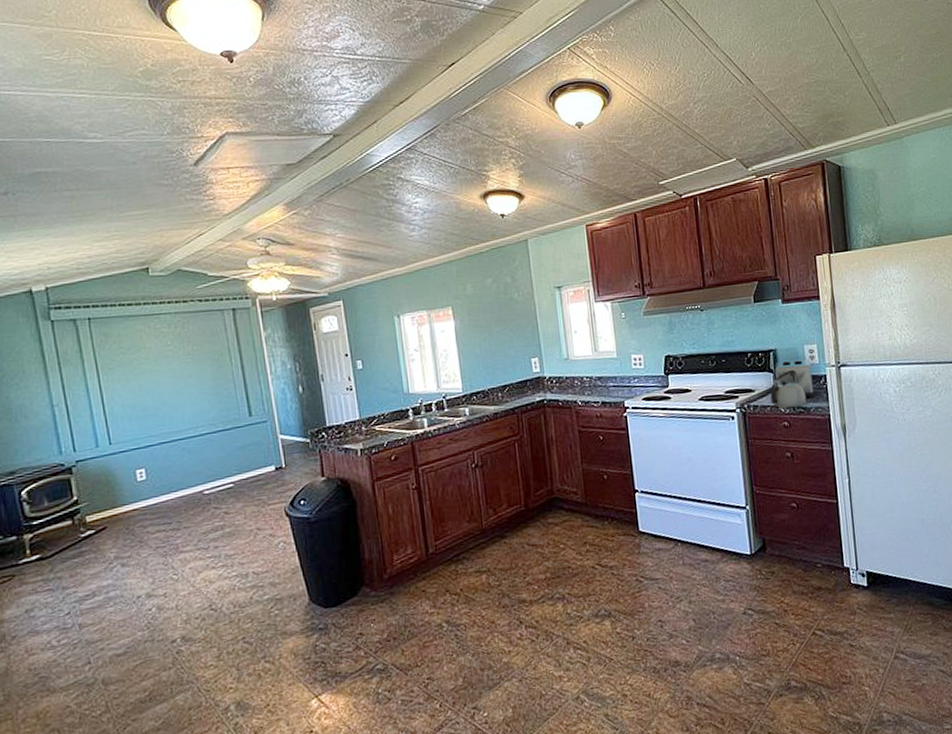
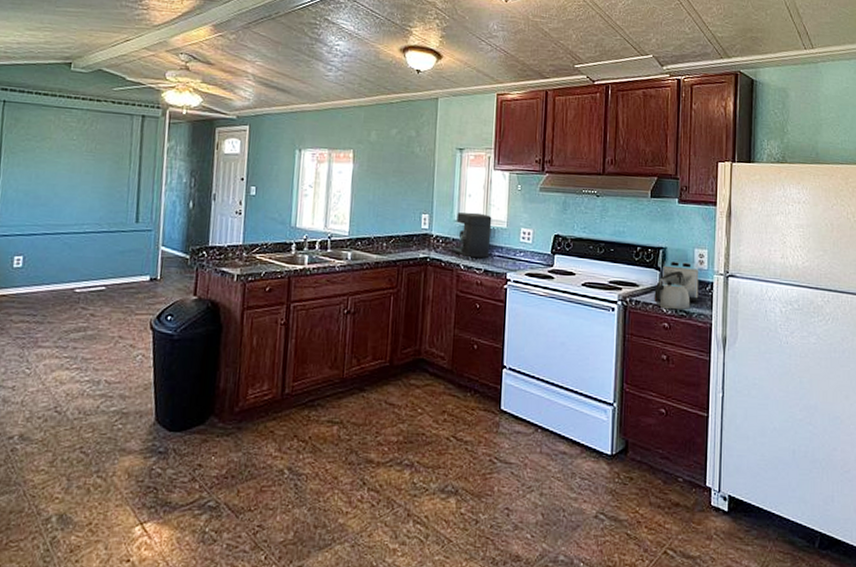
coffee maker: none [565,347,605,394] -> present [450,212,492,259]

